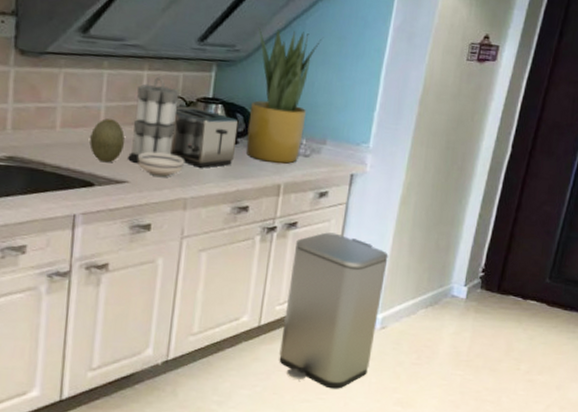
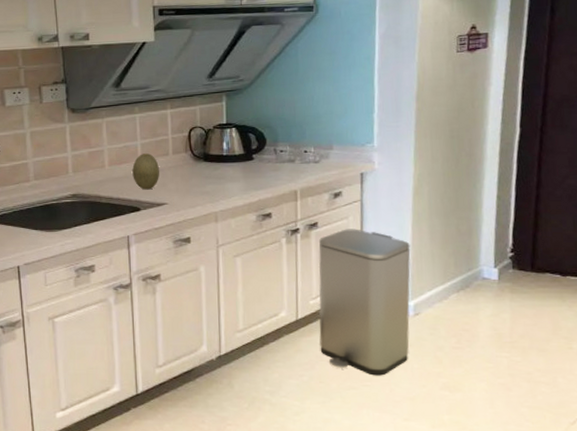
spice rack: present [128,76,180,163] -> none [164,112,199,187]
bowl: present [137,151,184,177] -> none [171,175,210,196]
toaster: present [170,106,239,168] -> none [195,133,252,184]
planter: present [245,27,322,164] -> none [256,54,315,172]

